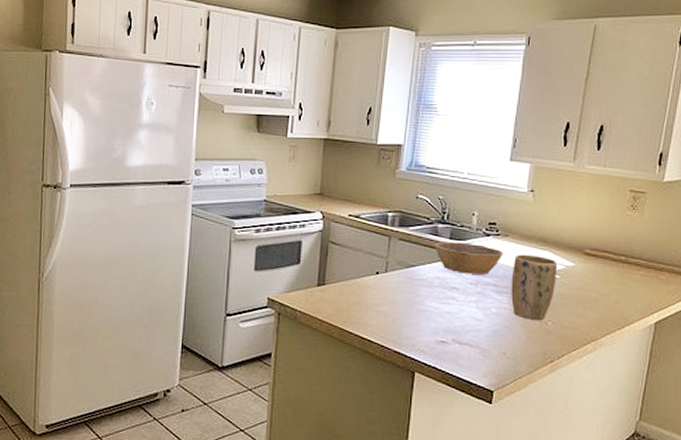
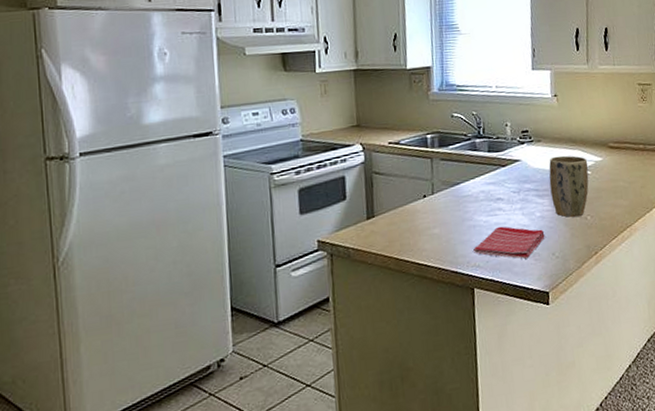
dish towel: none [420,316,498,353] -> present [473,226,545,259]
bowl: present [434,241,503,275] -> none [474,153,539,184]

